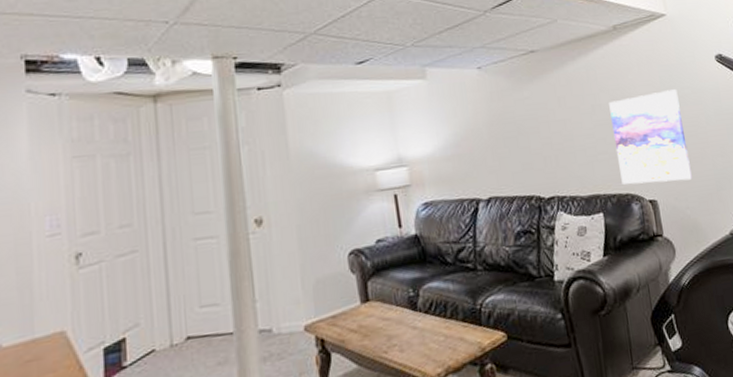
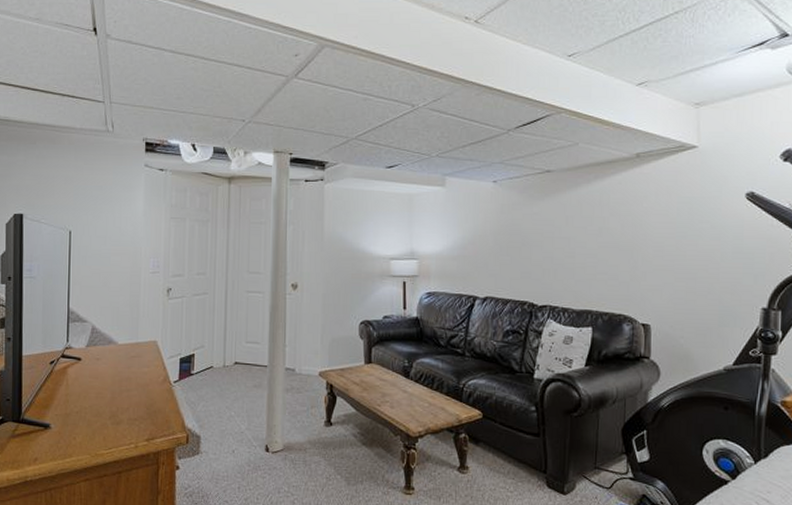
wall art: present [609,89,692,185] -> none [616,222,695,311]

